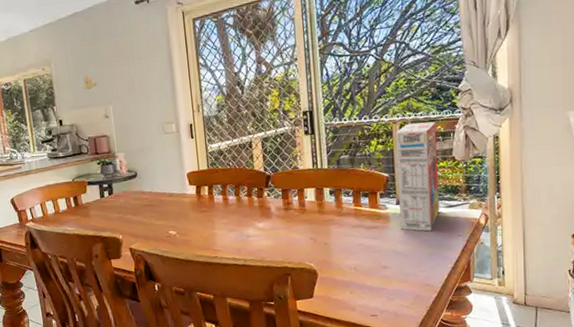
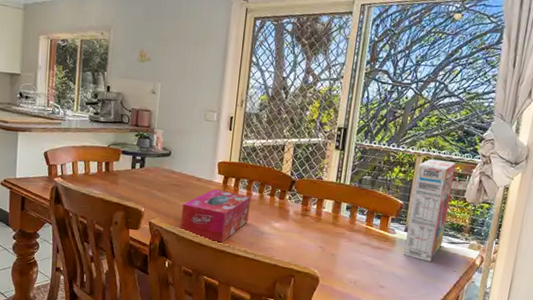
tissue box: none [160,200,230,255] -> present [180,189,251,243]

